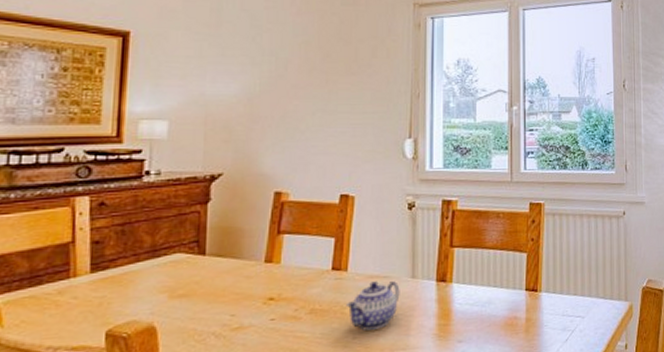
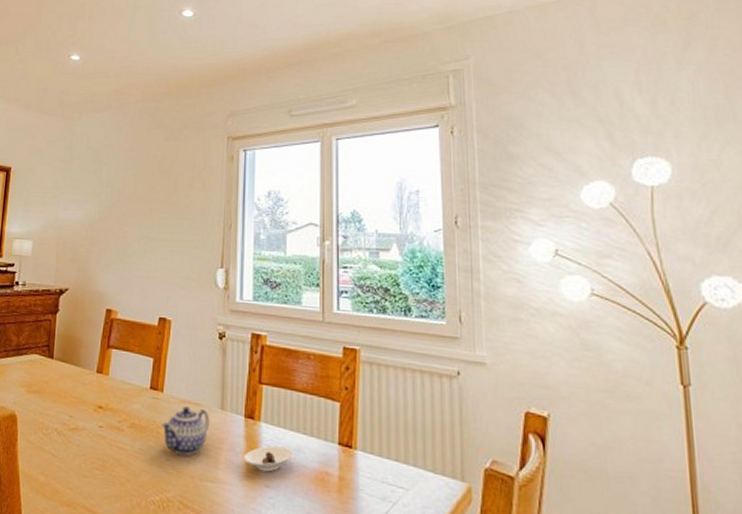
saucer: none [436,302,485,329] -> present [243,445,294,472]

